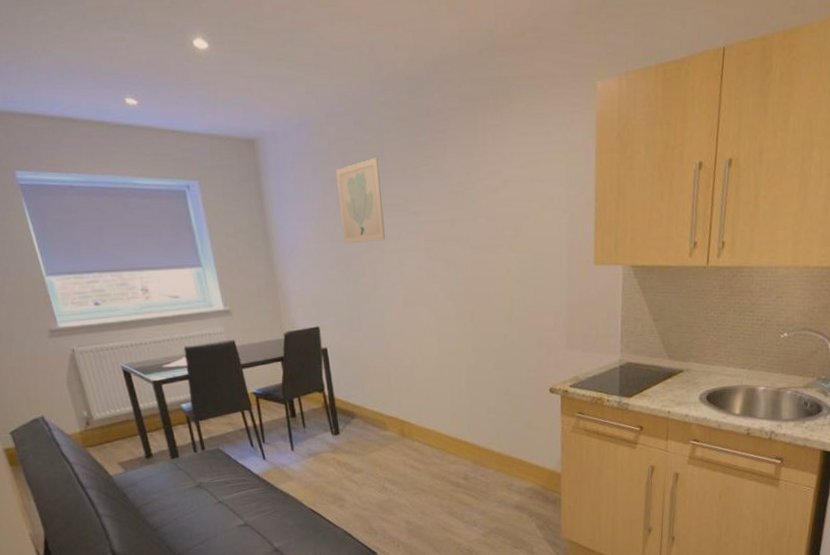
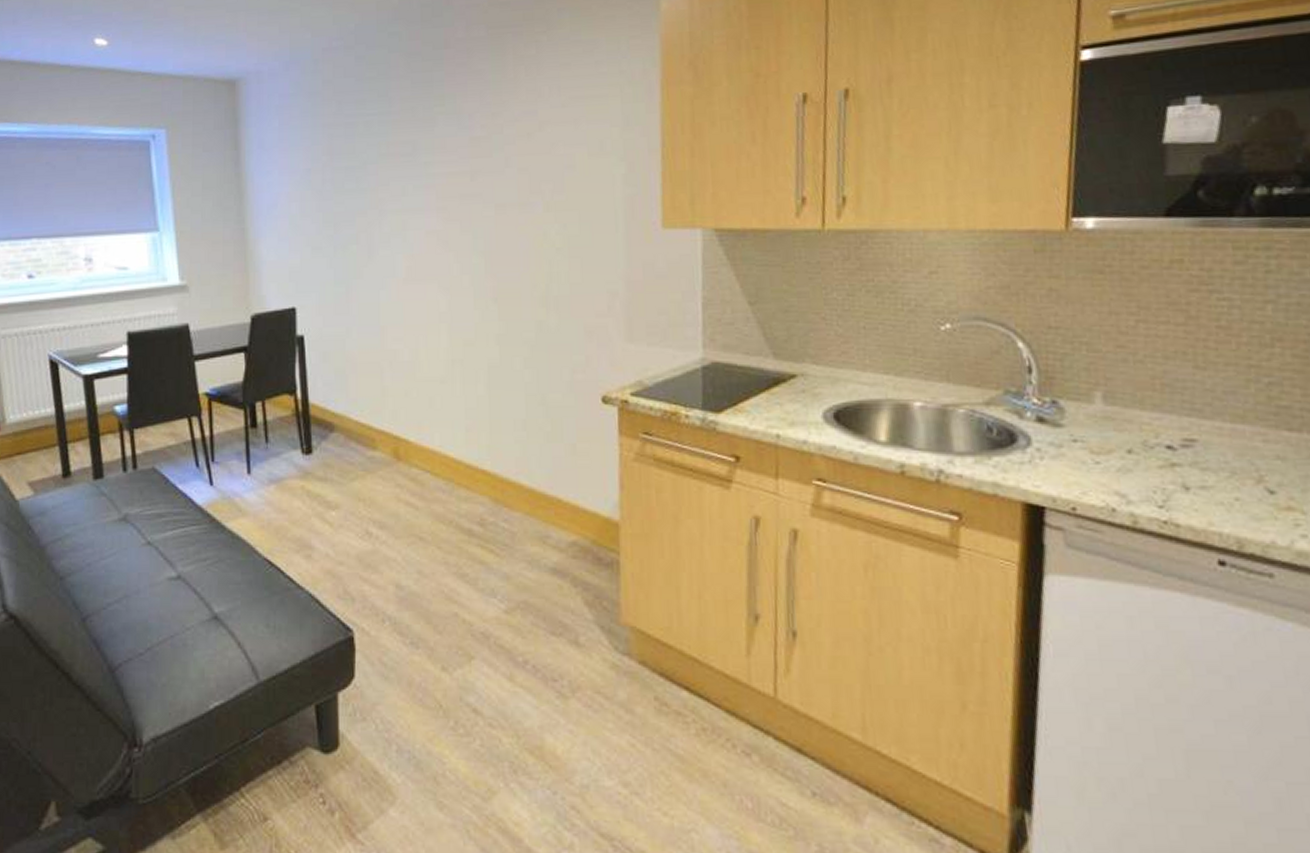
wall art: present [336,157,385,244] -> none [330,97,386,203]

